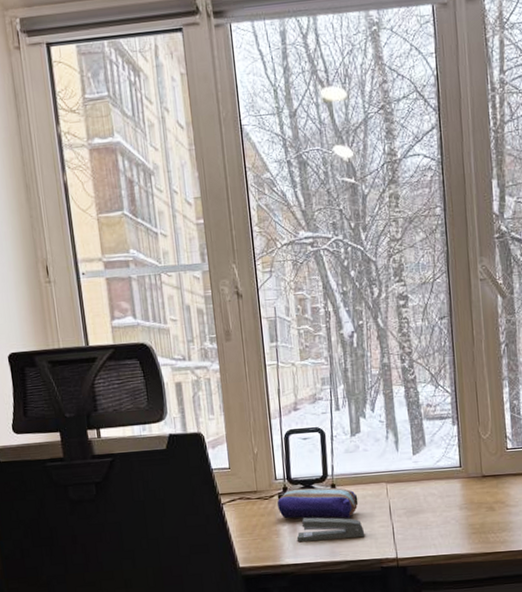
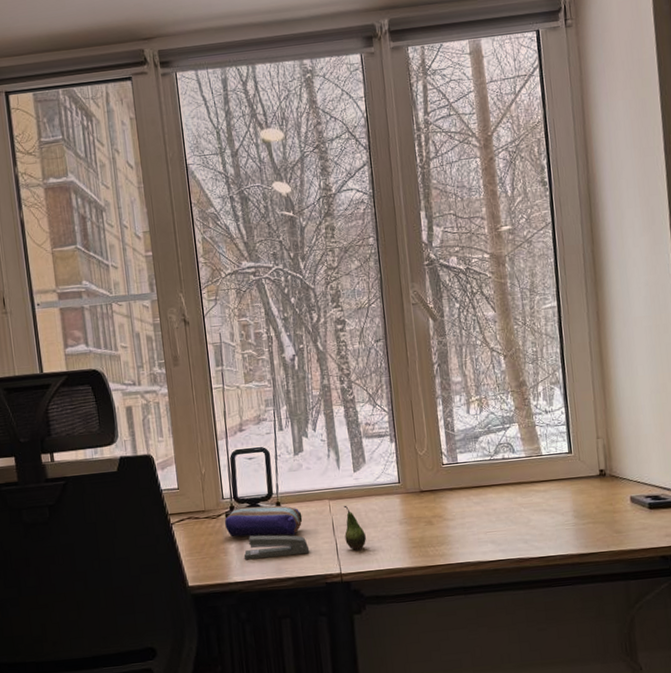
fruit: none [402,488,424,535] -> present [344,505,366,550]

